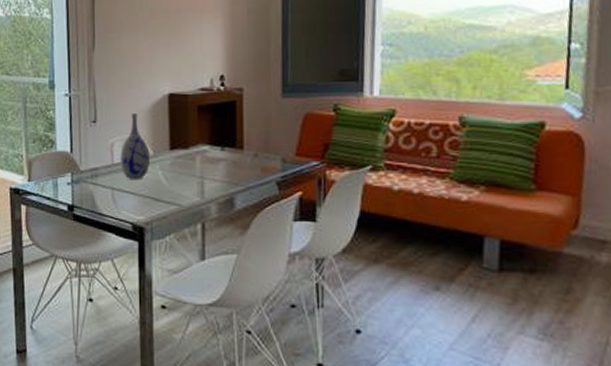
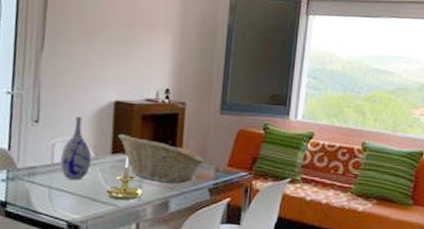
candle holder: none [167,152,206,199] -> present [105,157,144,201]
fruit basket: none [174,128,269,178] -> present [117,134,205,183]

